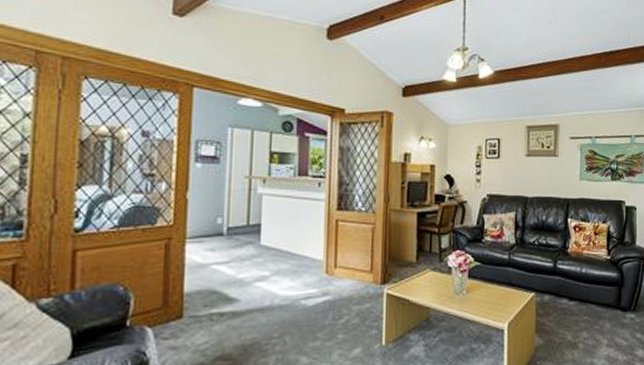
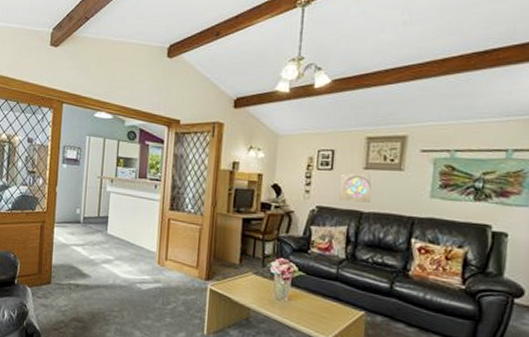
wall ornament: none [507,160,534,188] -> present [339,173,374,203]

